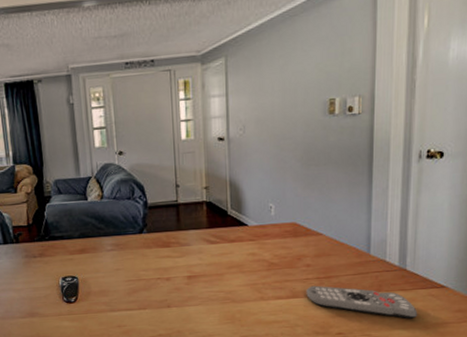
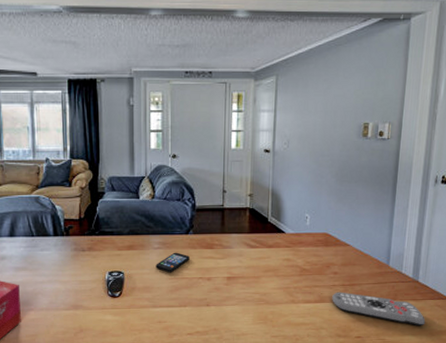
smartphone: none [110,253,146,275] -> present [156,252,190,273]

